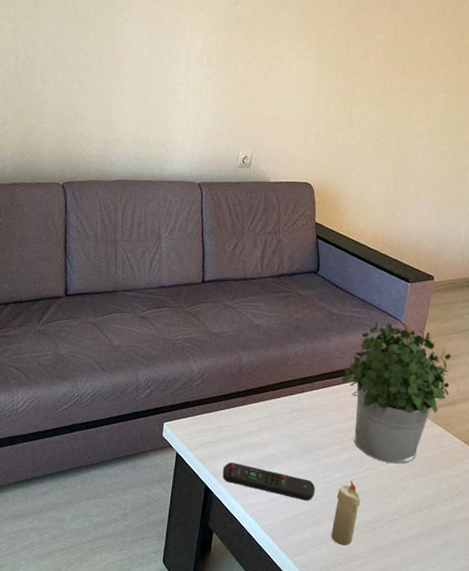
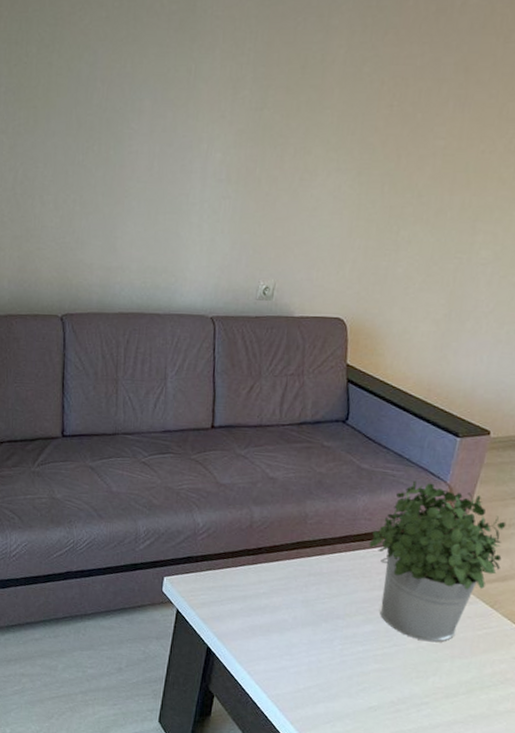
remote control: present [222,462,316,501] -> none [226,624,332,674]
candle: present [331,480,361,546] -> none [347,655,385,726]

